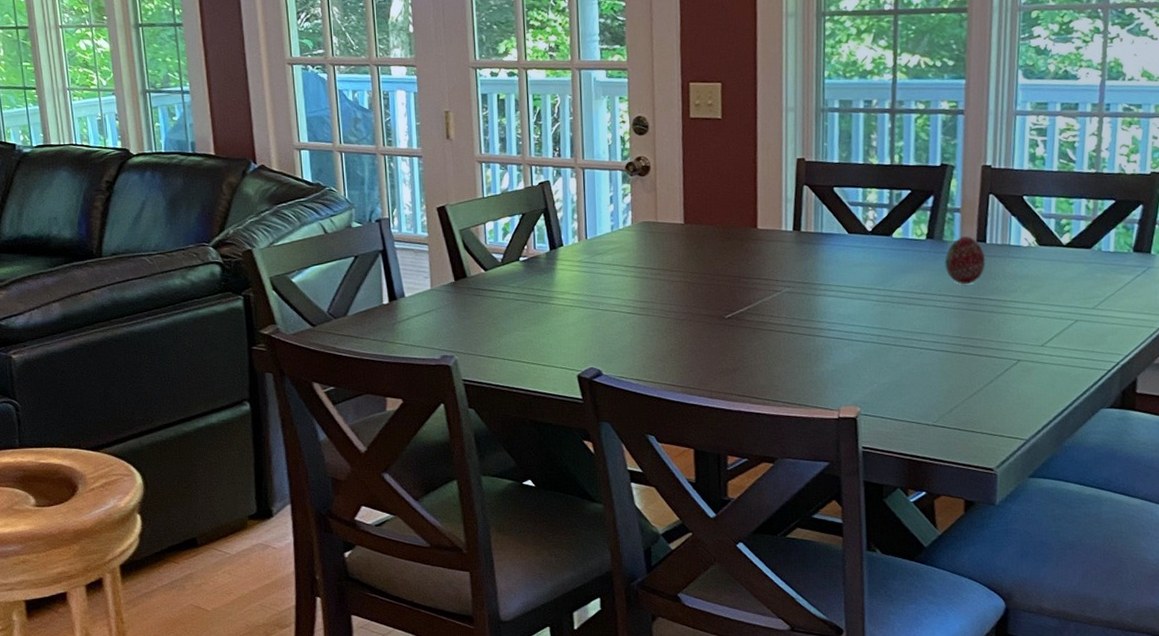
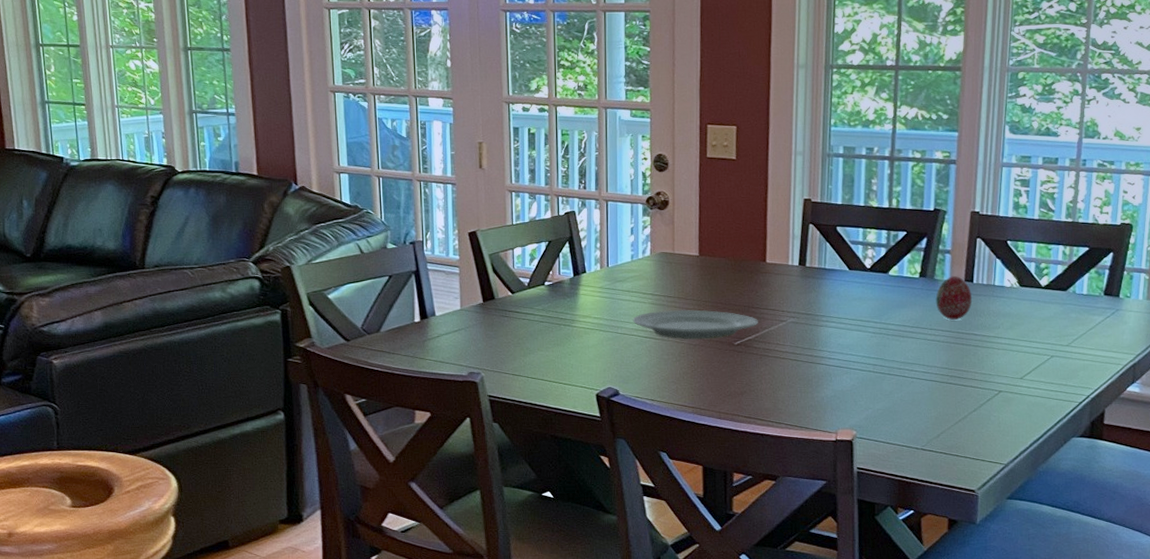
plate: none [614,282,750,315] -> present [633,309,758,340]

